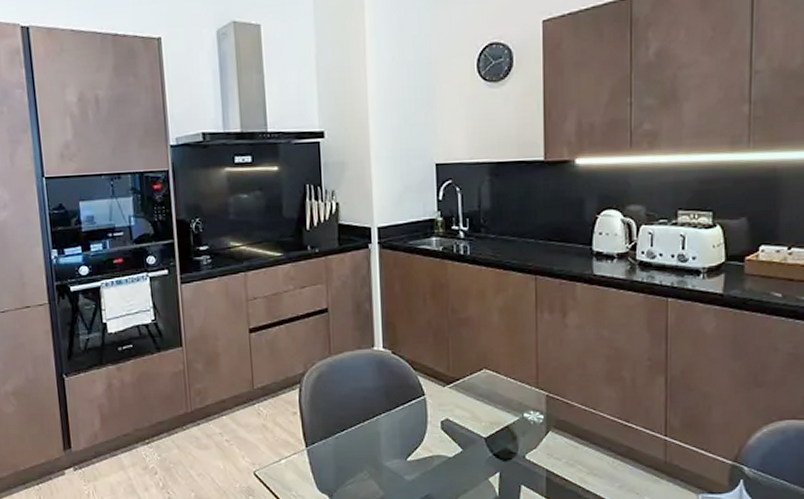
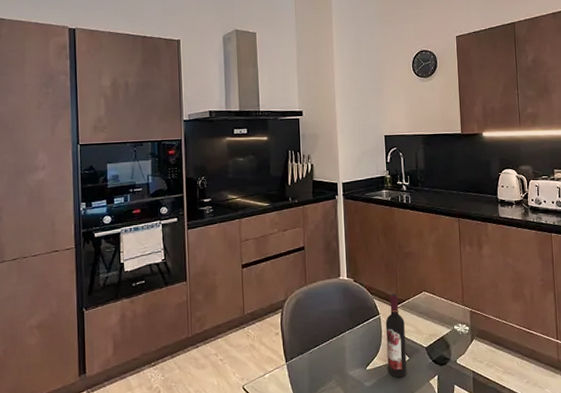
wine bottle: none [432,370,459,473] -> present [385,293,407,378]

